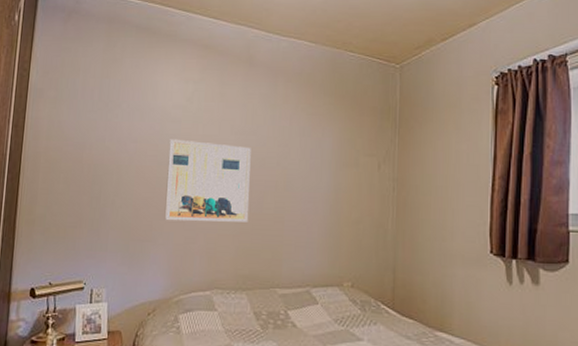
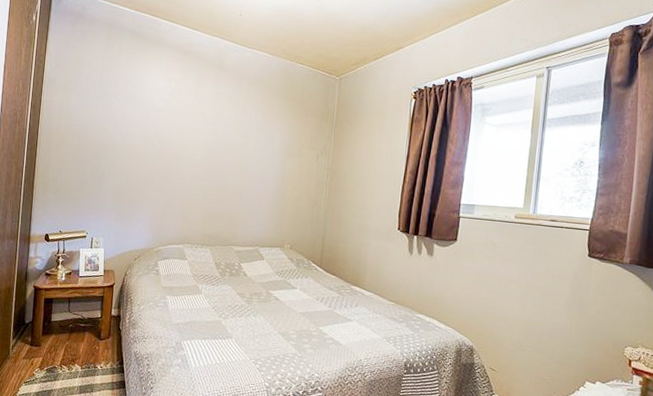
wall art: present [164,139,251,222] -> none [149,125,219,194]

